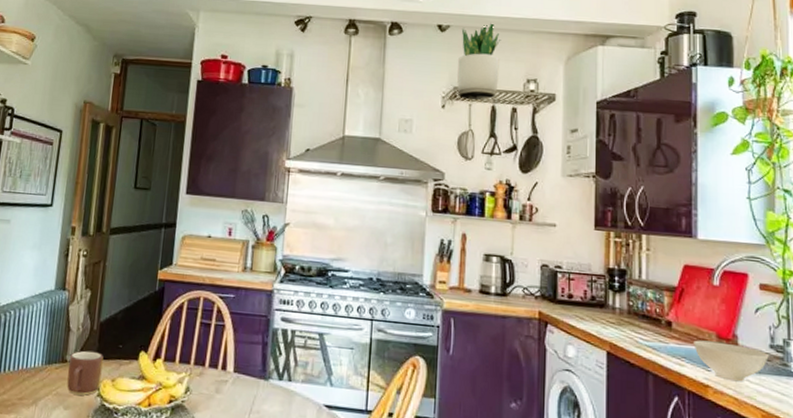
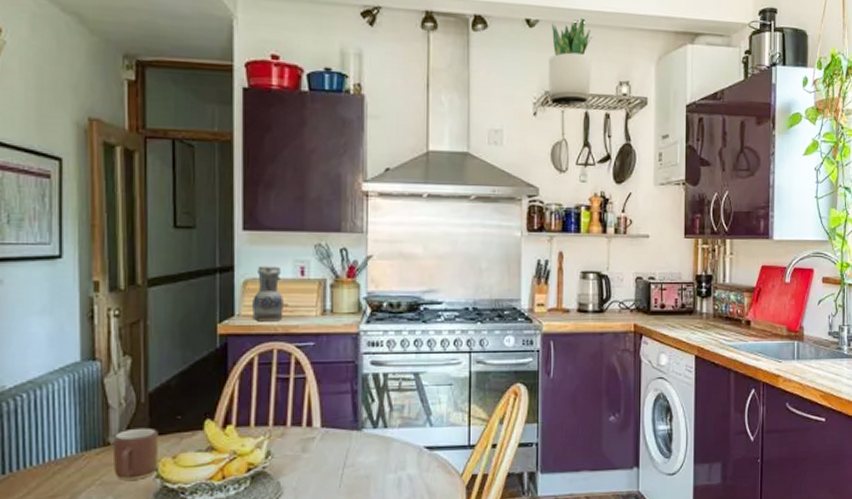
ceramic jug: none [186,224,213,274] -> present [252,266,284,322]
bowl: present [693,340,769,382] -> none [768,334,827,369]

